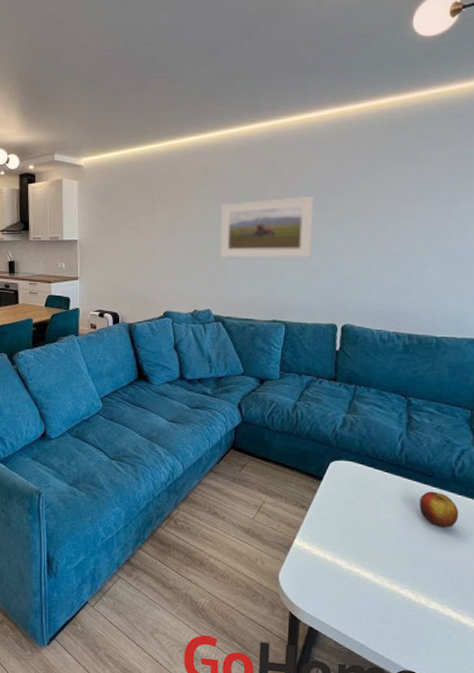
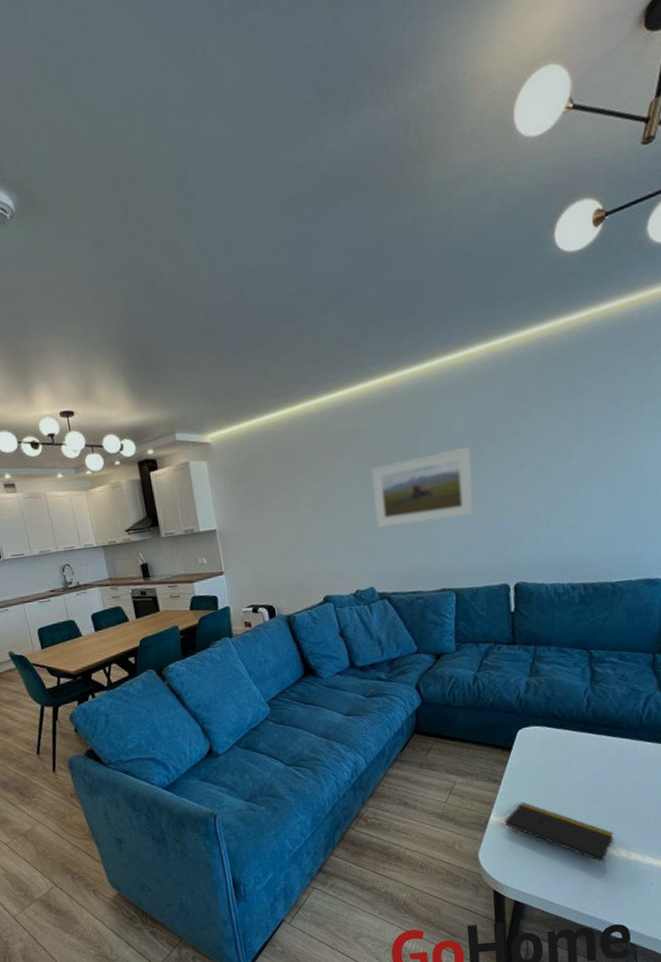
notepad: none [307,531,415,616] -> present [504,802,614,873]
apple: present [419,491,459,528] -> none [611,742,650,778]

